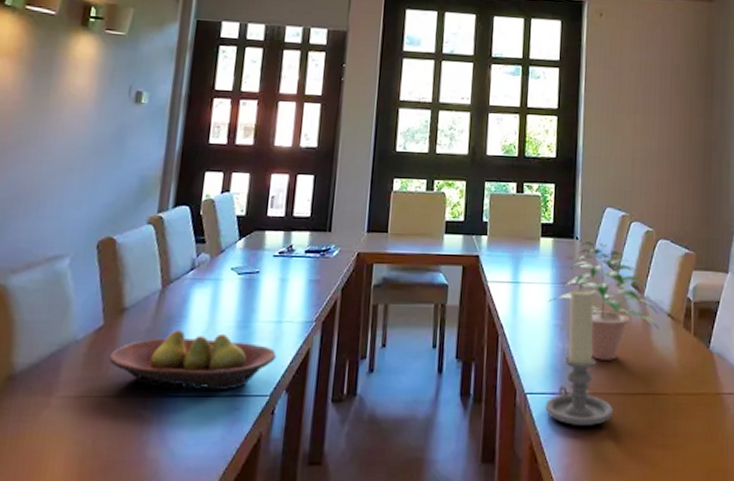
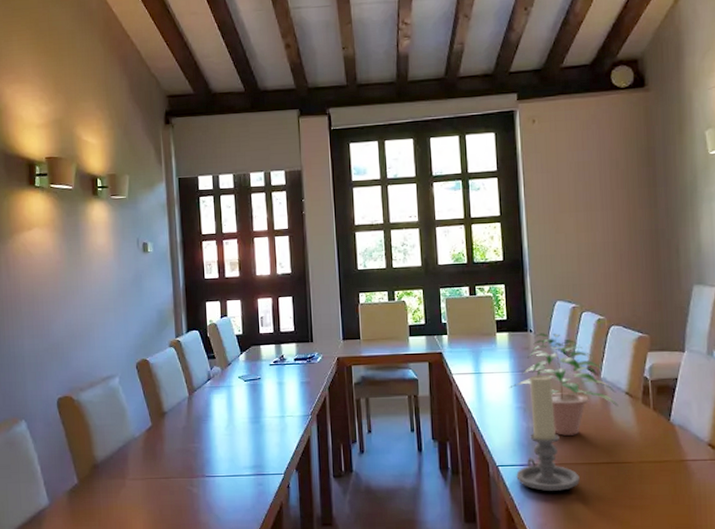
fruit bowl: present [109,329,277,391] -> none [160,426,285,472]

